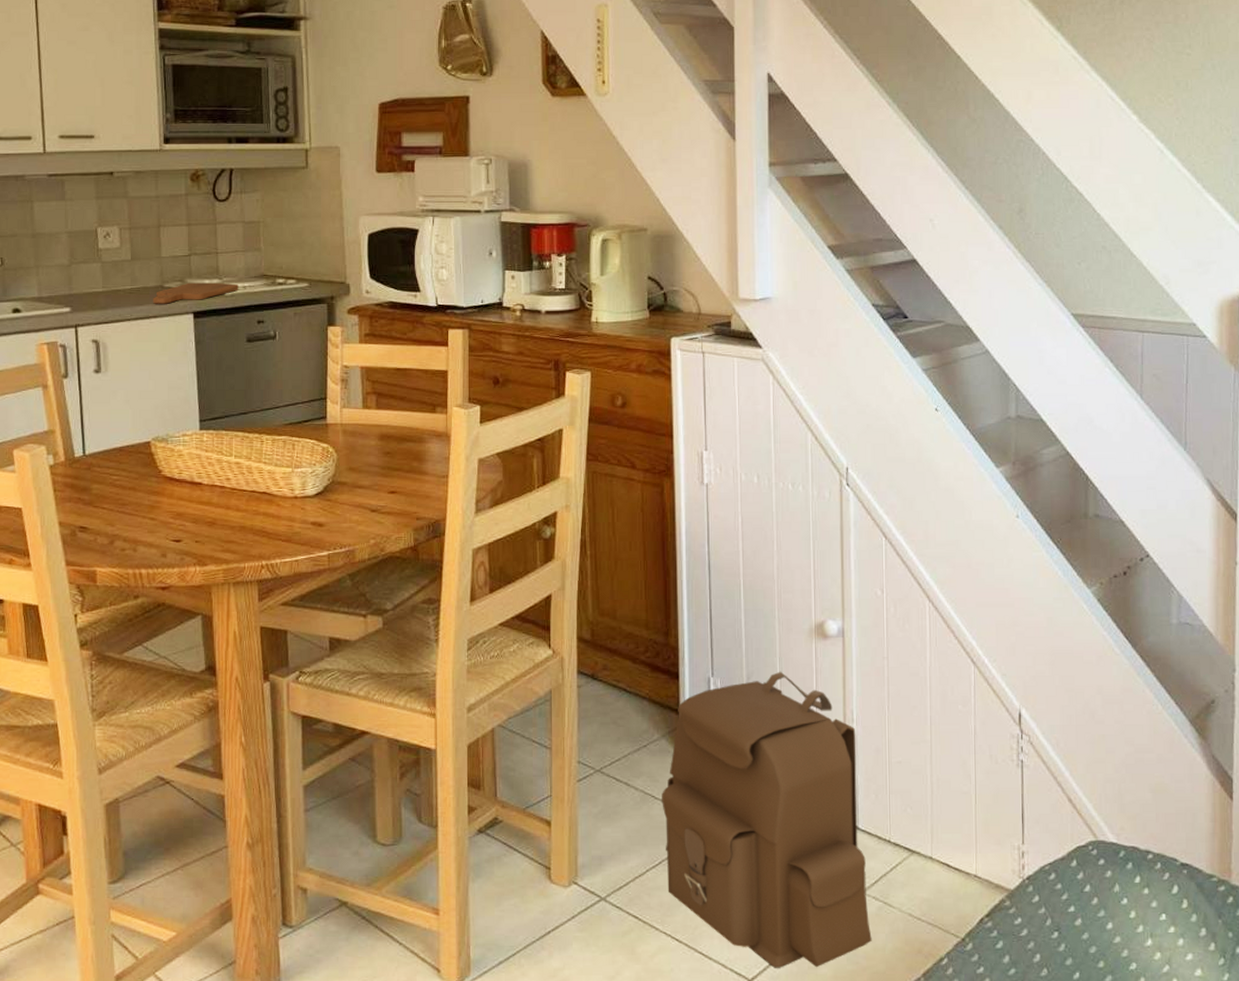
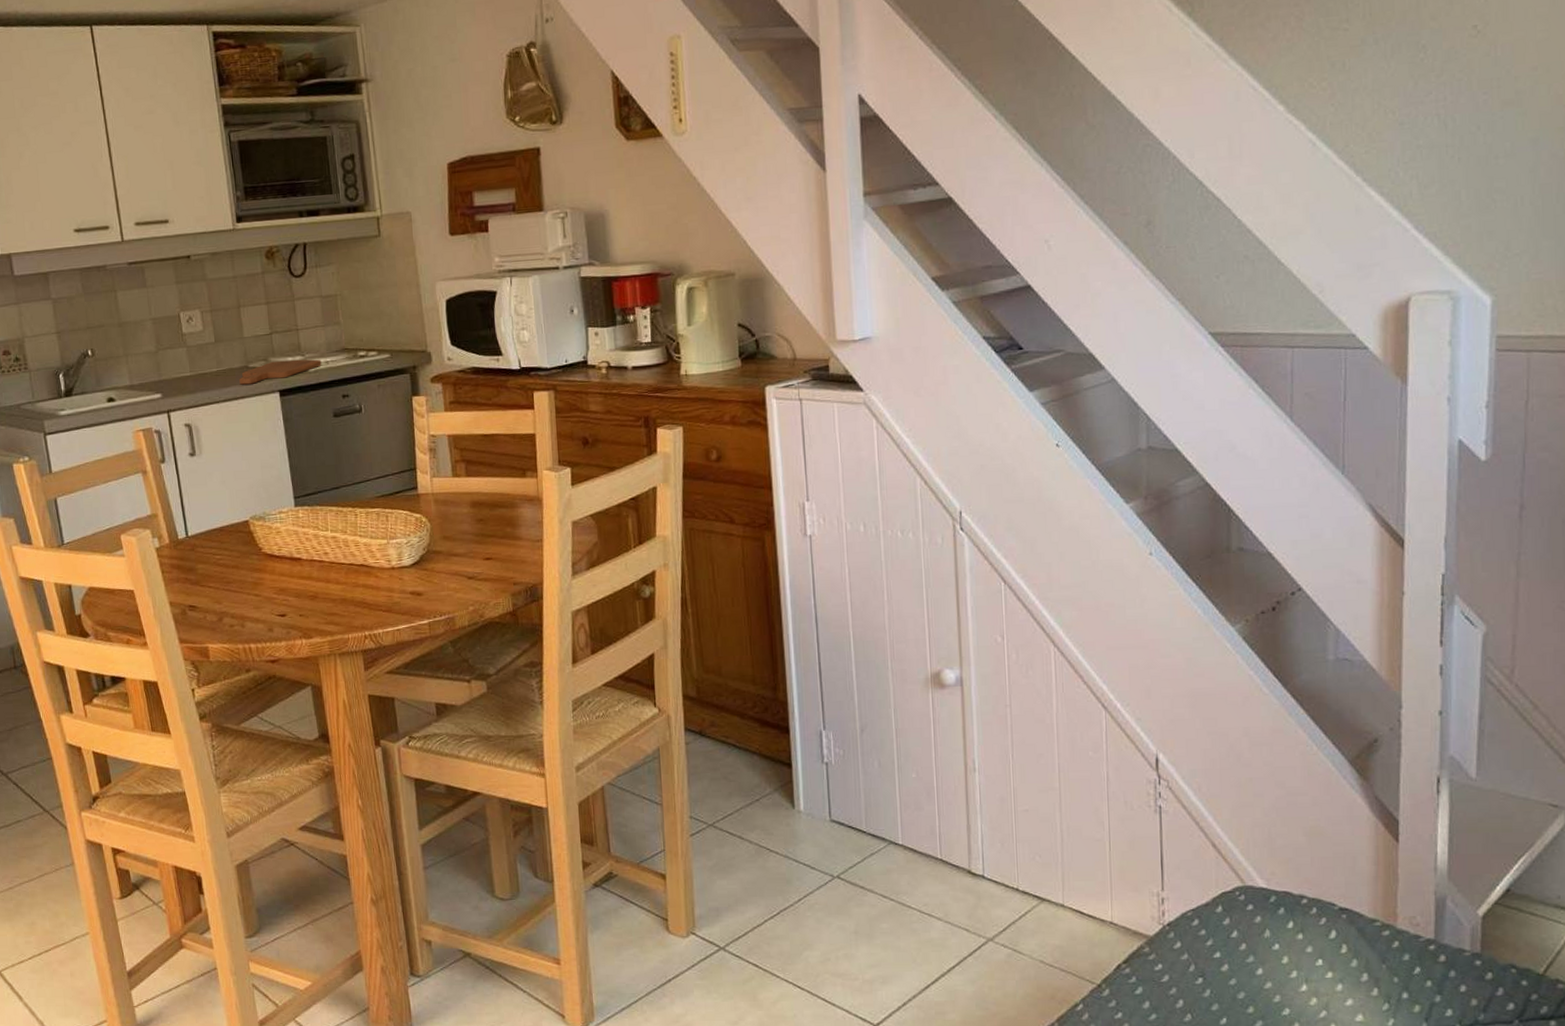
backpack: present [662,671,872,968] -> none [777,722,1002,1014]

